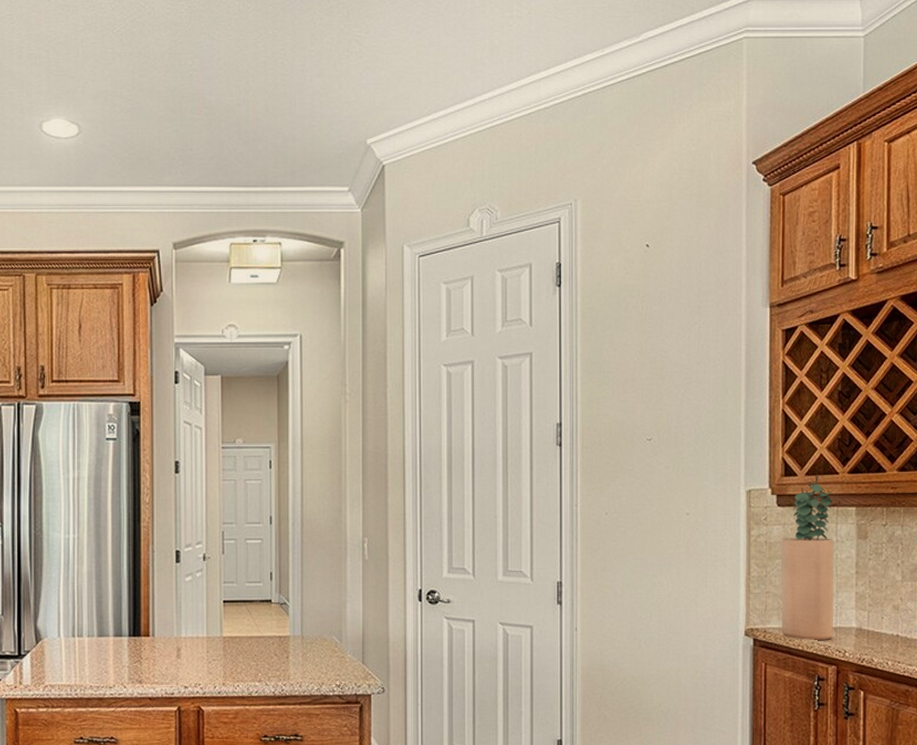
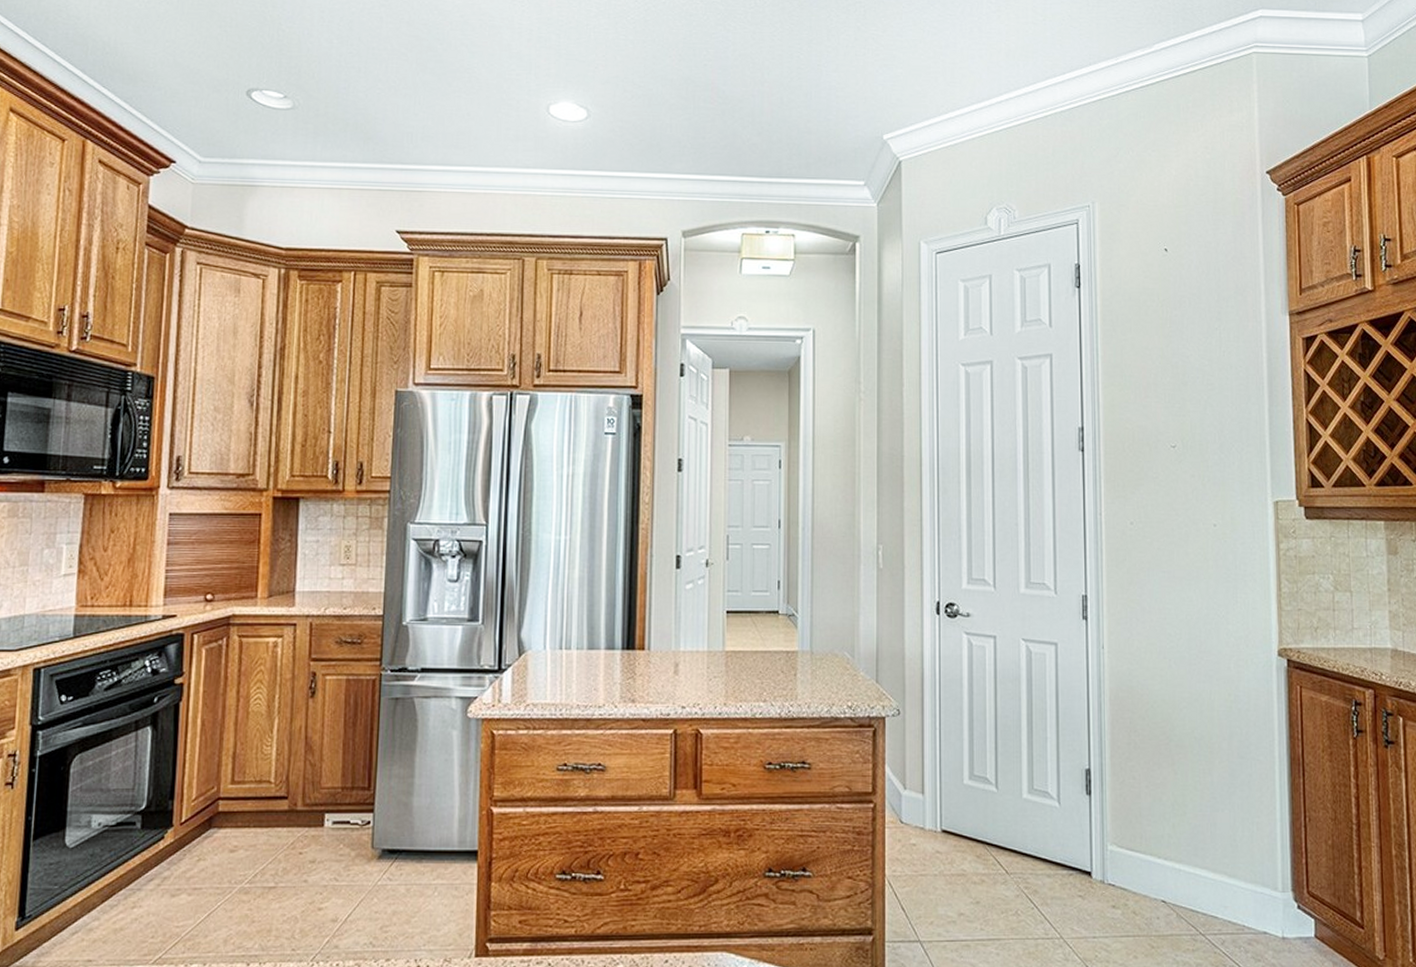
vase: present [780,475,834,640] -> none [1310,487,1369,661]

